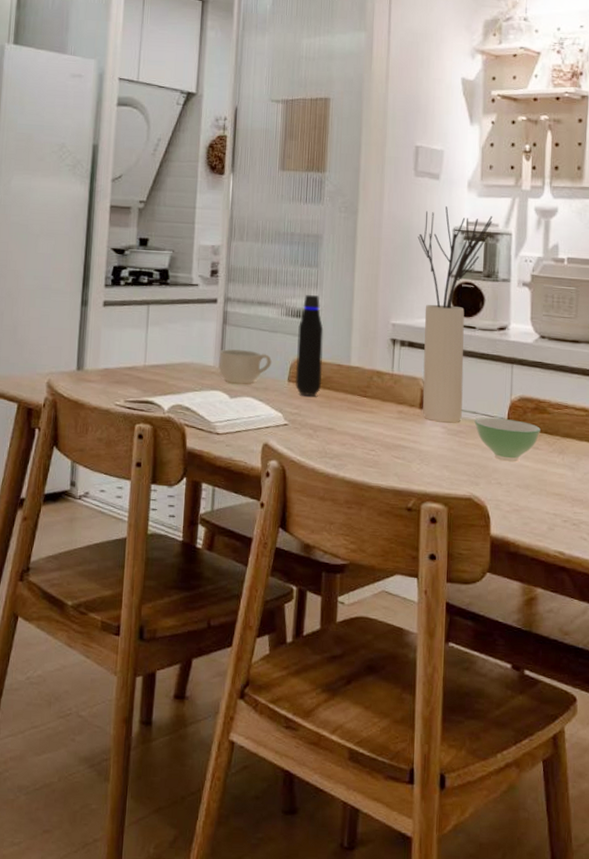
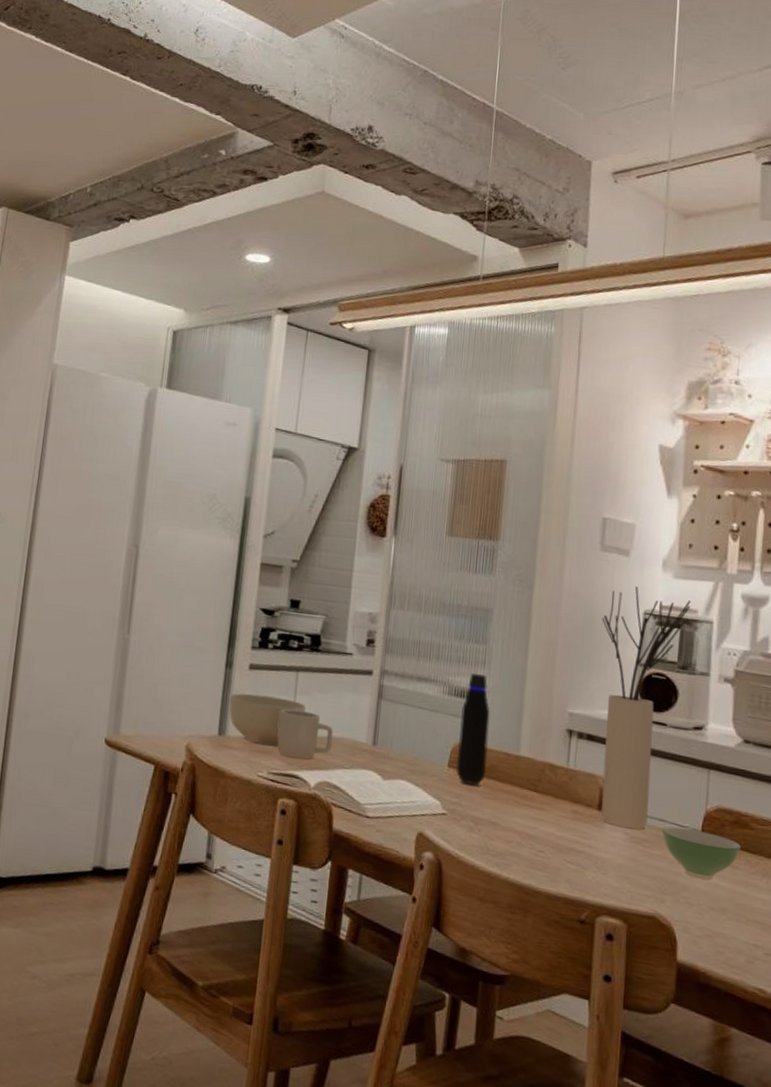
bowl: none [85,329,158,376] -> present [228,693,307,746]
mug: none [132,340,183,387] -> present [277,709,333,760]
teacup: present [218,349,272,385] -> none [371,725,431,767]

